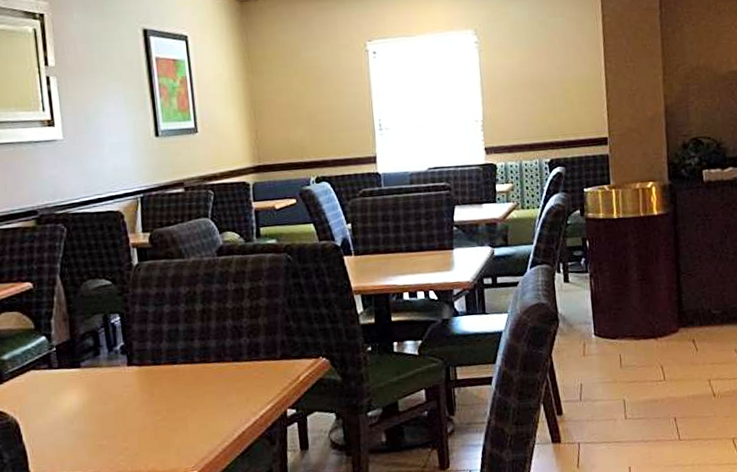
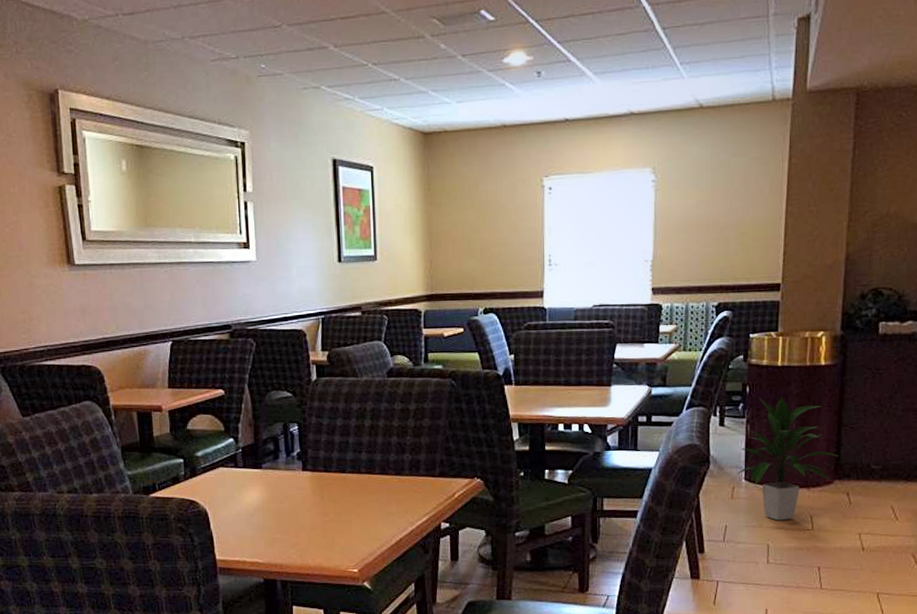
indoor plant: none [585,248,681,375] -> present [735,397,839,521]

